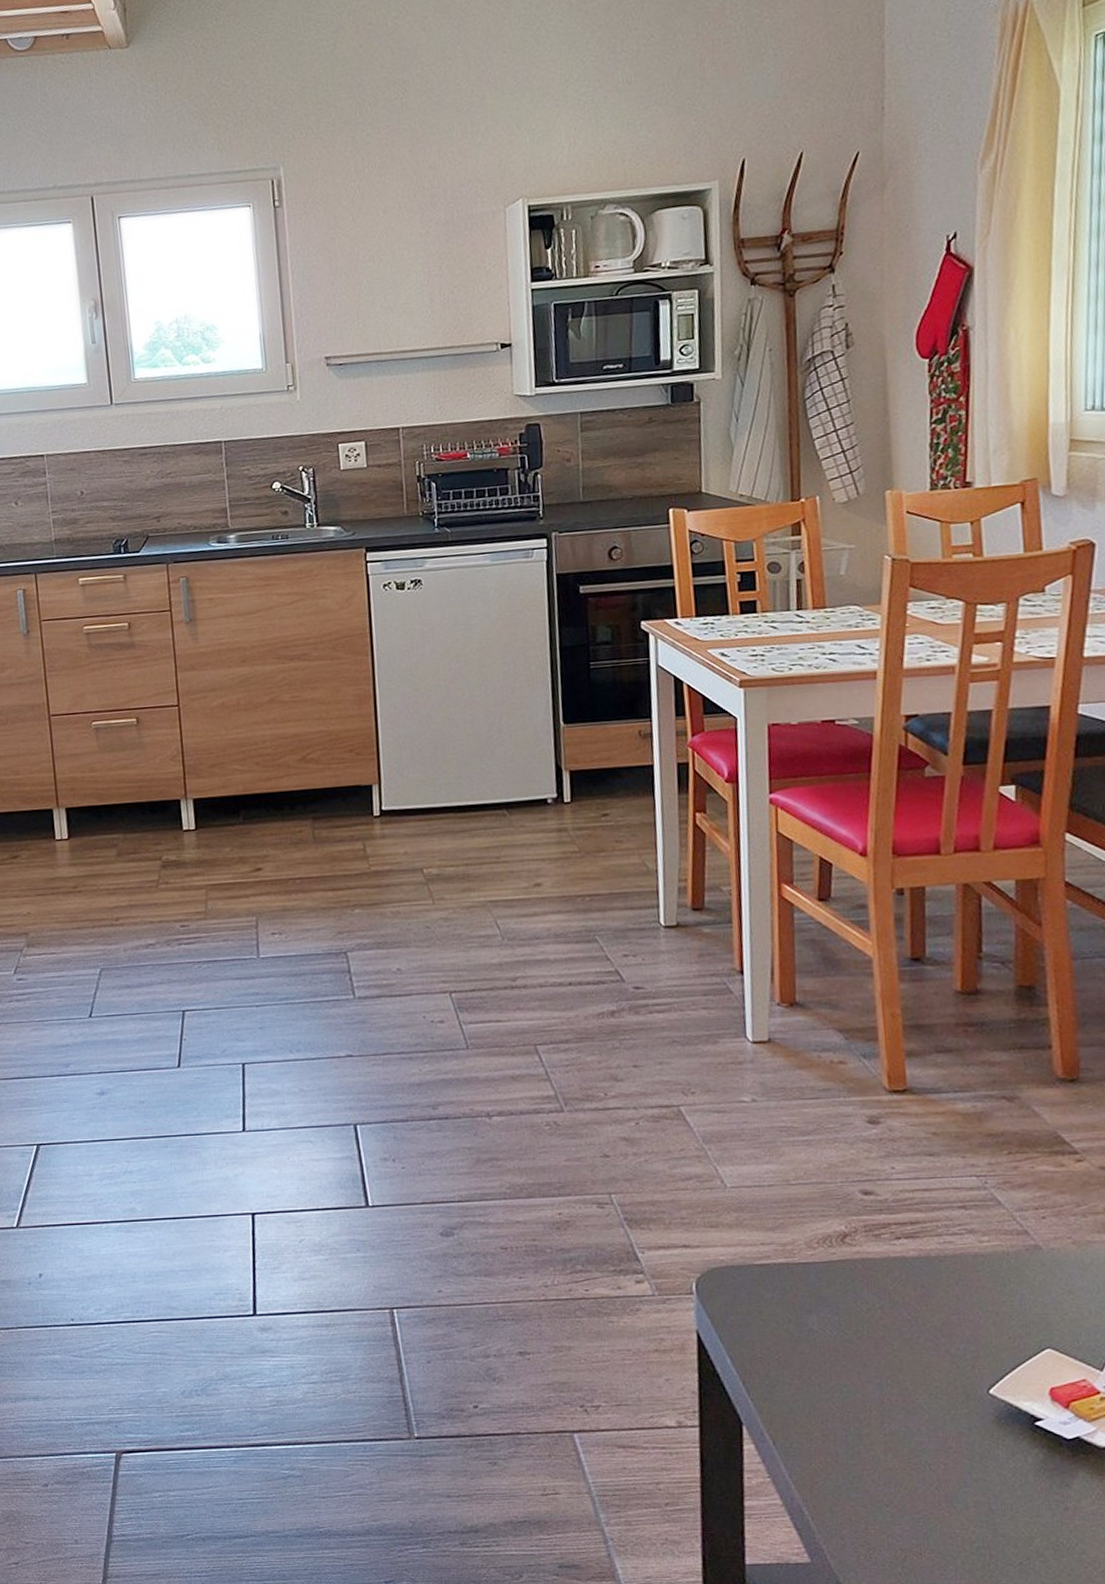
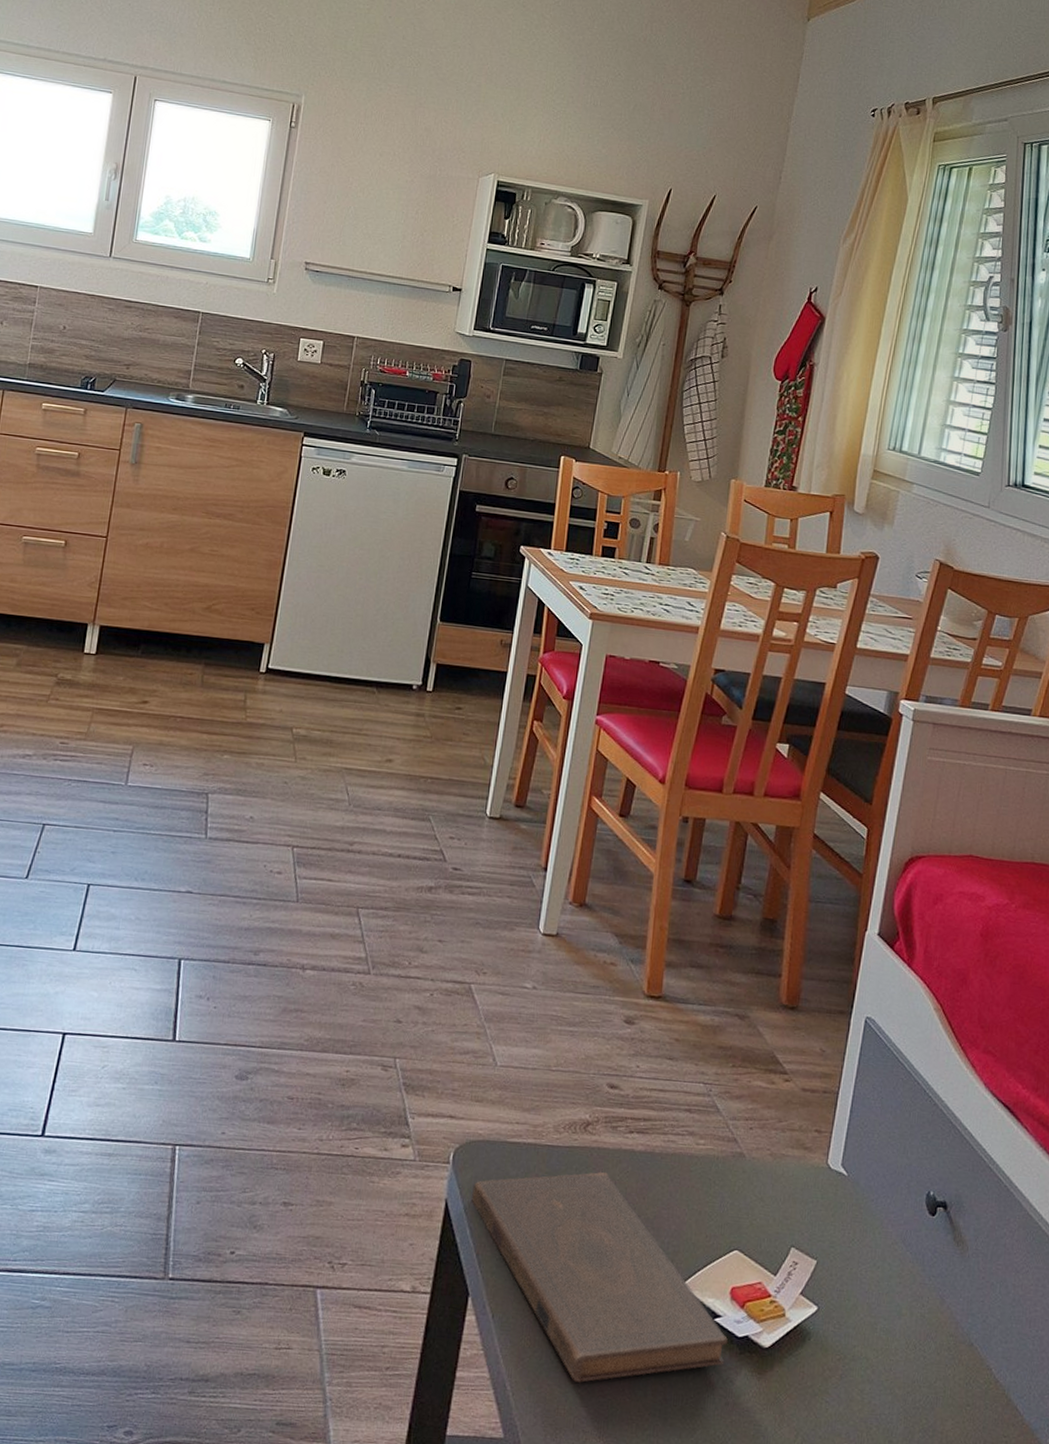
book: none [724,1284,1056,1501] -> present [471,1172,728,1383]

